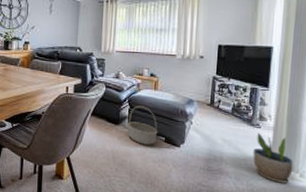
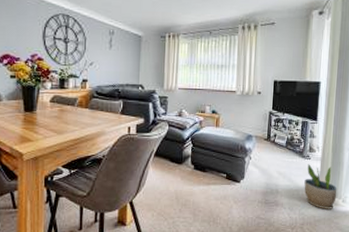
basket: present [126,105,158,145] -> none [189,143,220,183]

